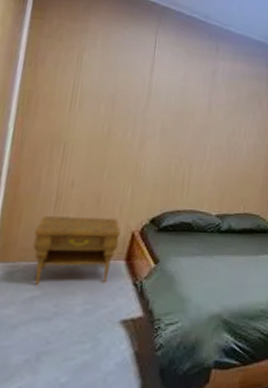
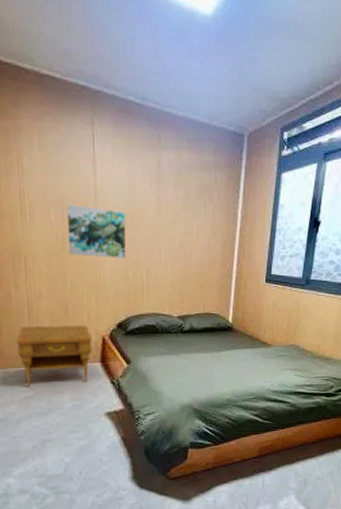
wall art: none [111,99,176,153] -> present [67,205,126,258]

